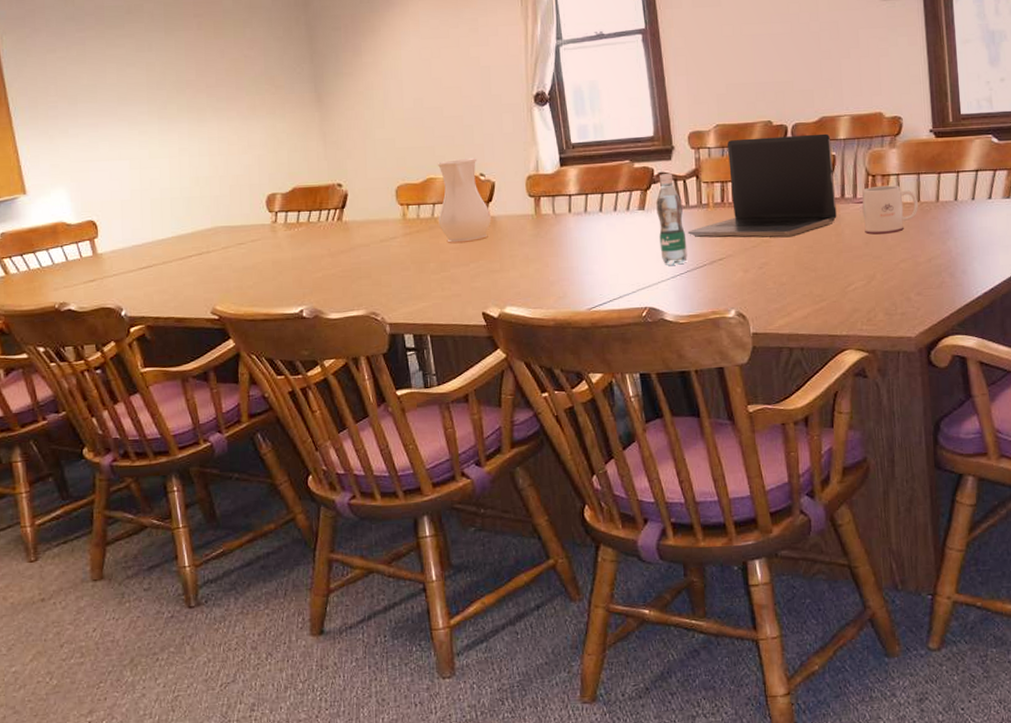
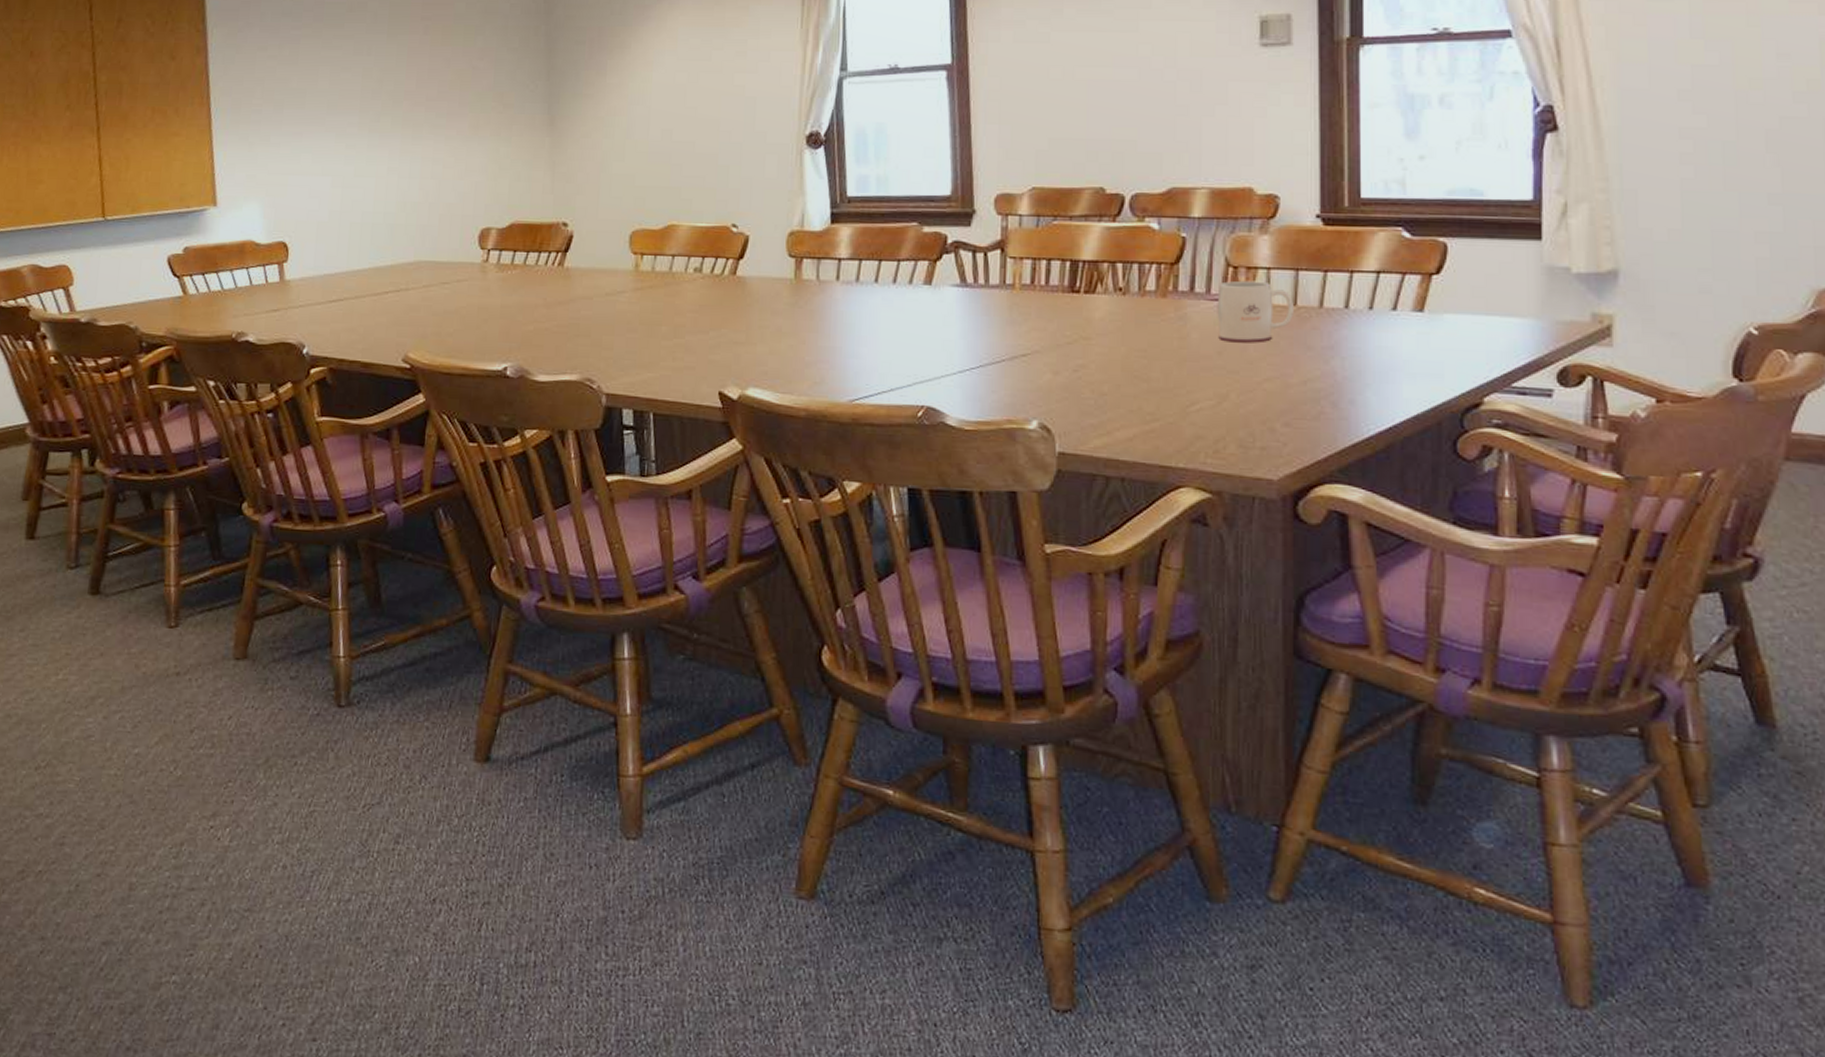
pitcher: present [437,157,491,244] -> none [676,204,741,306]
bottle: present [655,174,688,265] -> none [946,243,982,357]
laptop computer: present [687,133,837,238] -> none [984,207,1183,336]

